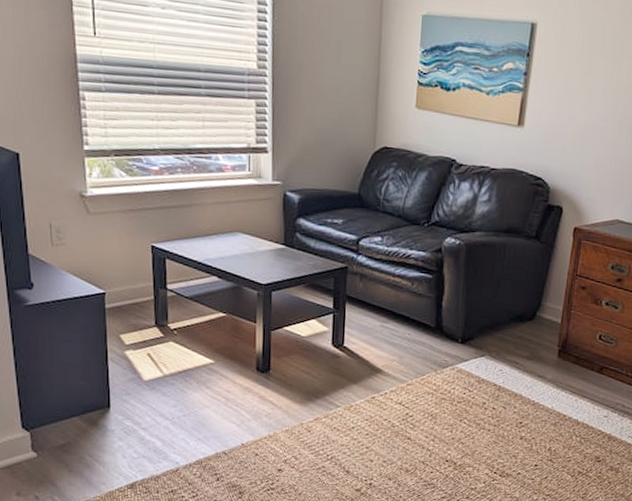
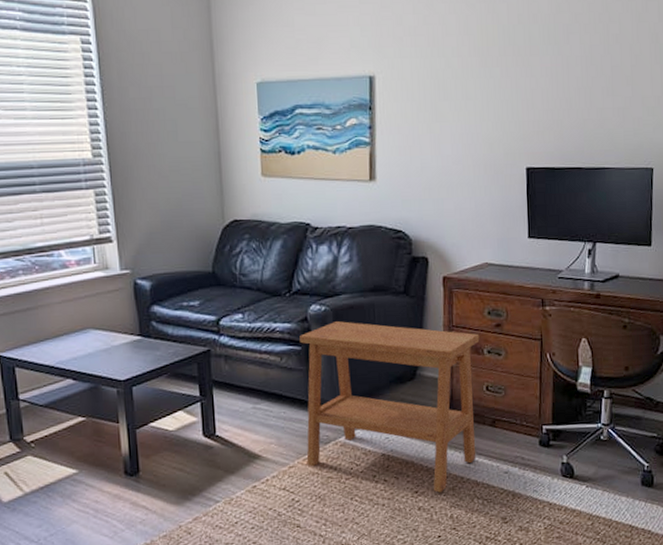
side table: none [424,256,601,426] -> present [300,321,480,493]

